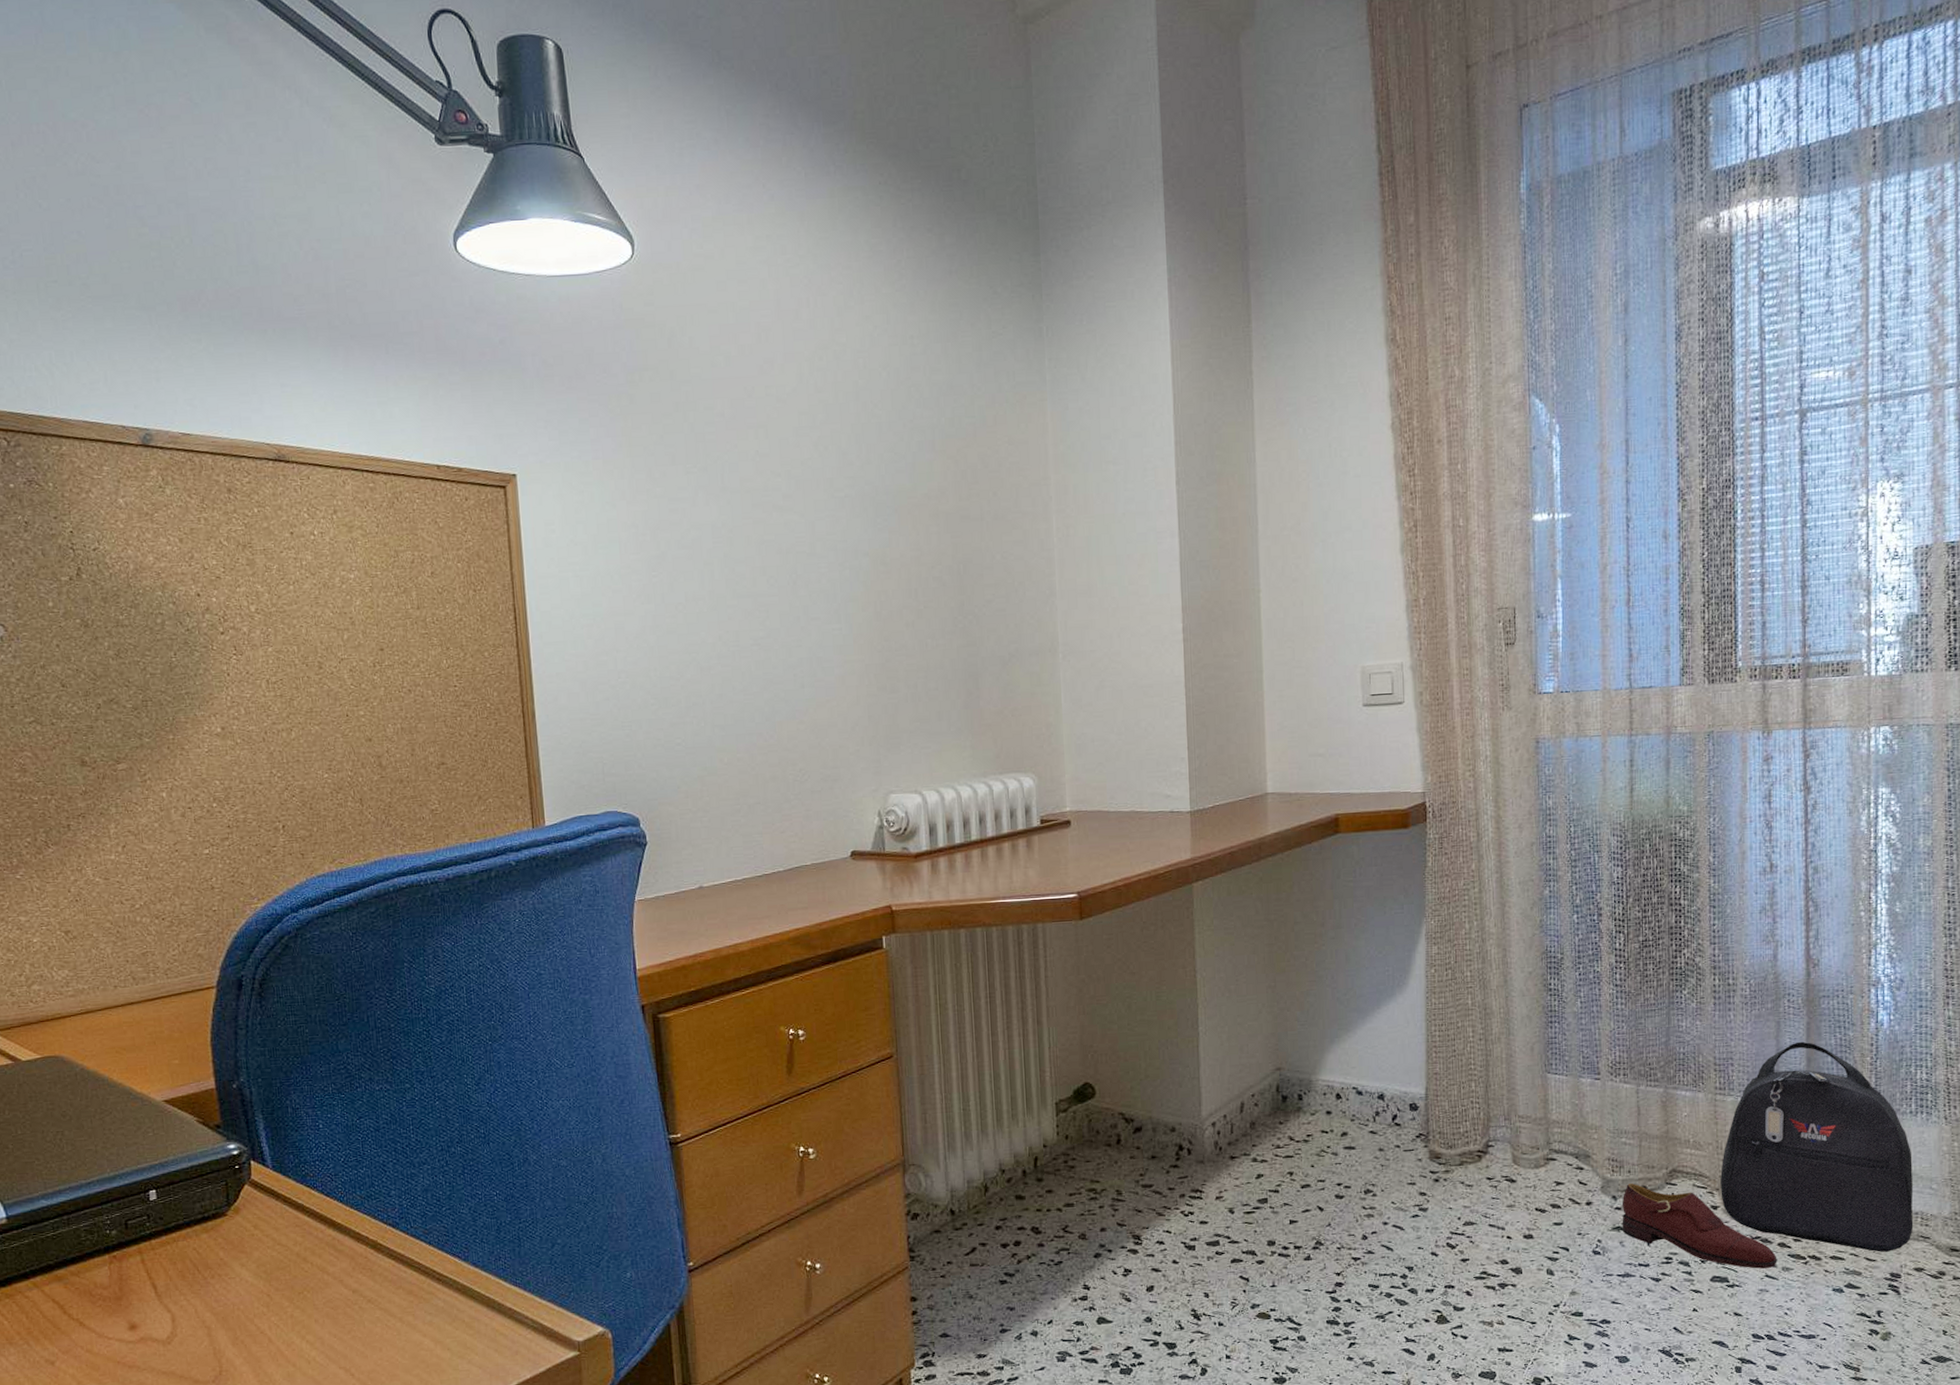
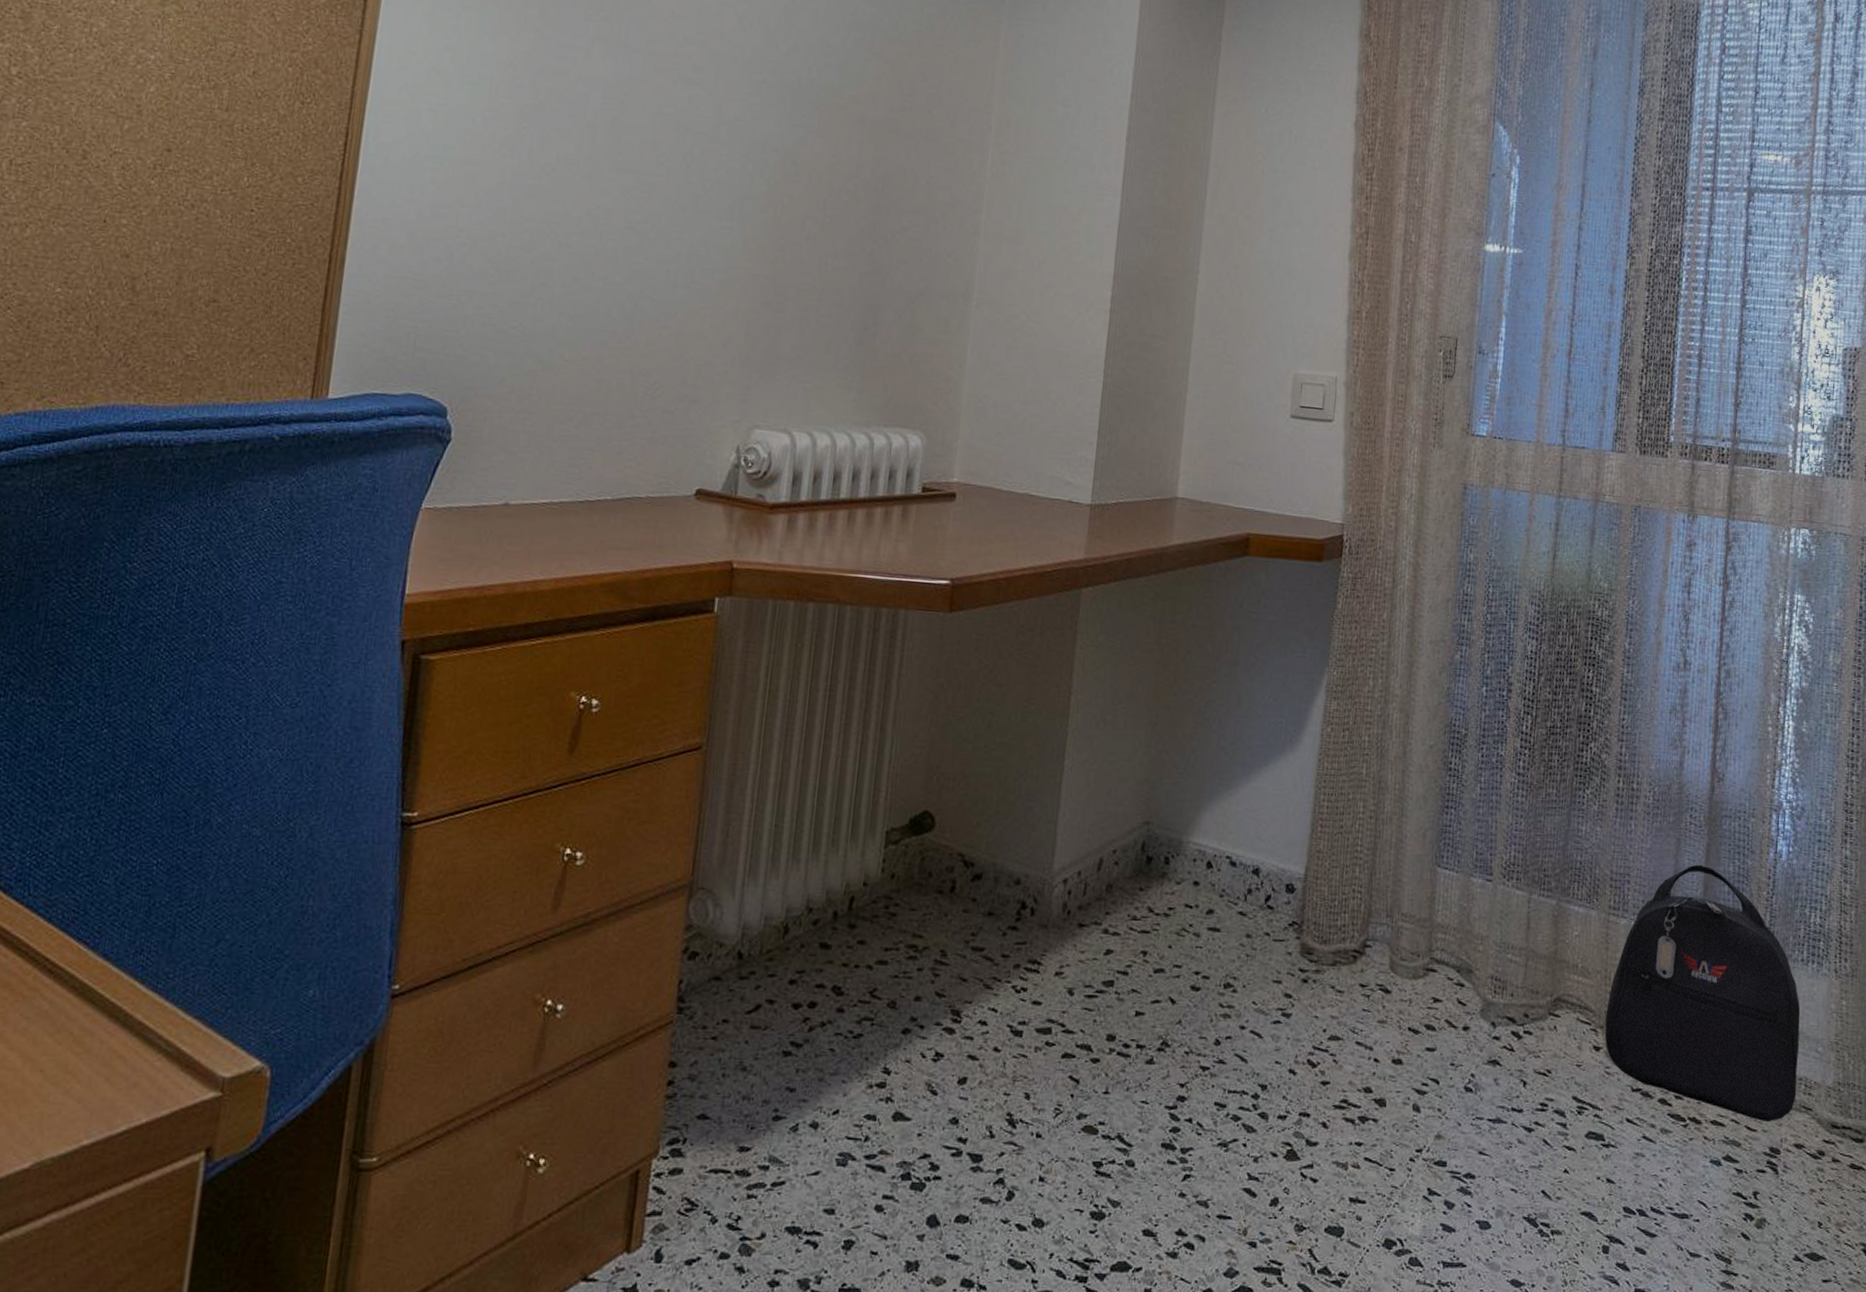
shoe: present [1621,1183,1777,1269] -> none [1498,1009,1657,1128]

